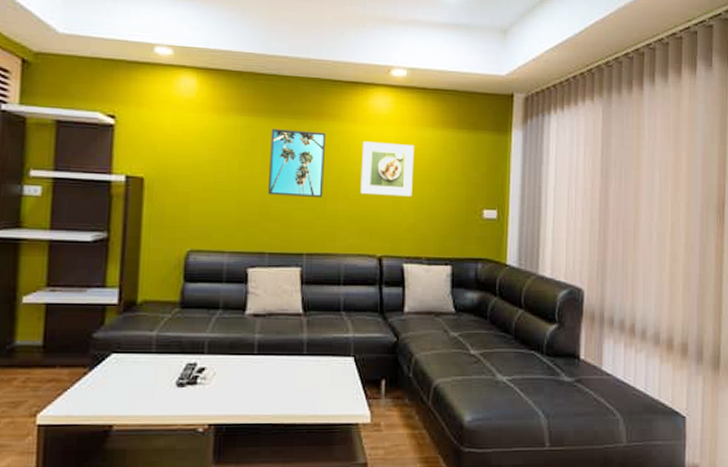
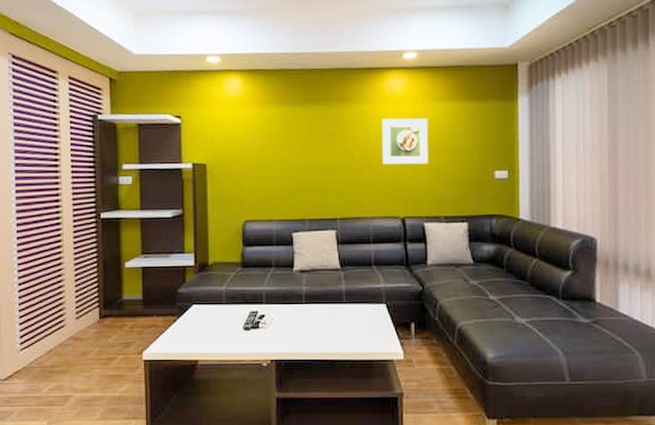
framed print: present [268,129,325,197] -> none [304,114,351,171]

